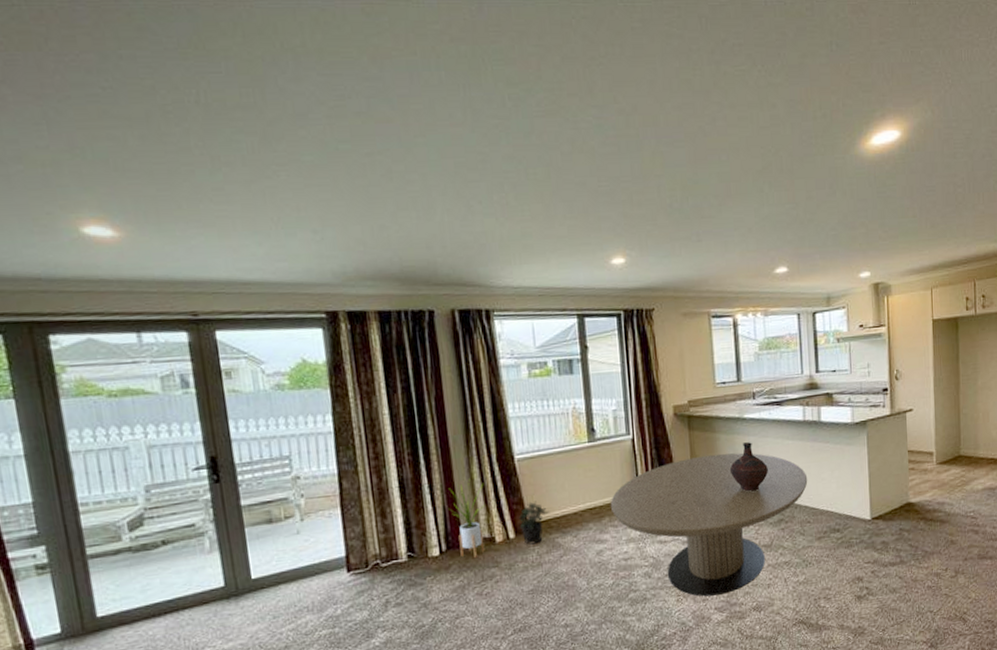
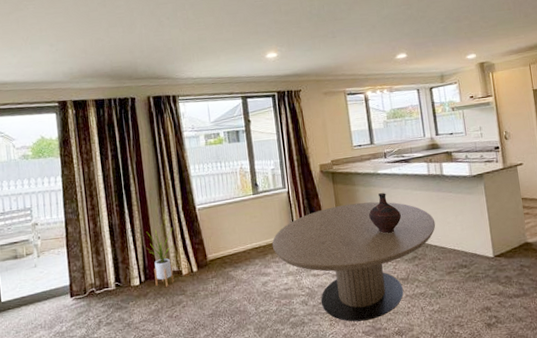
potted plant: present [519,501,550,545] -> none [200,241,225,277]

